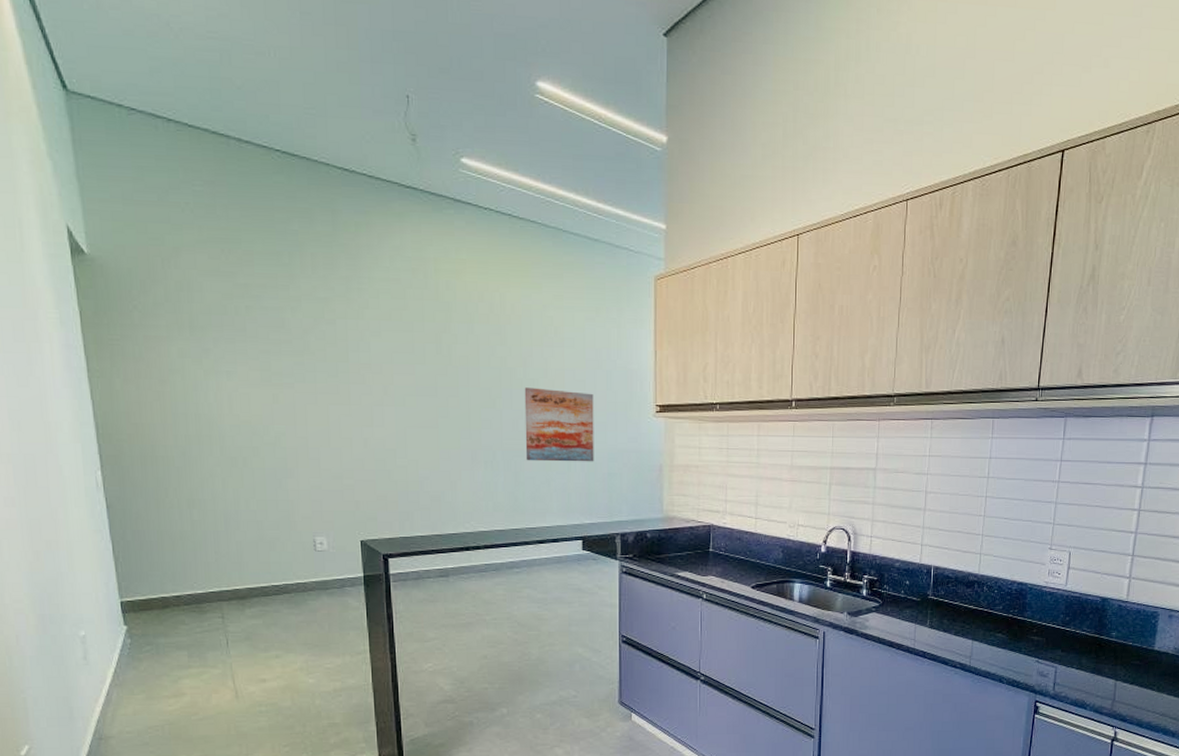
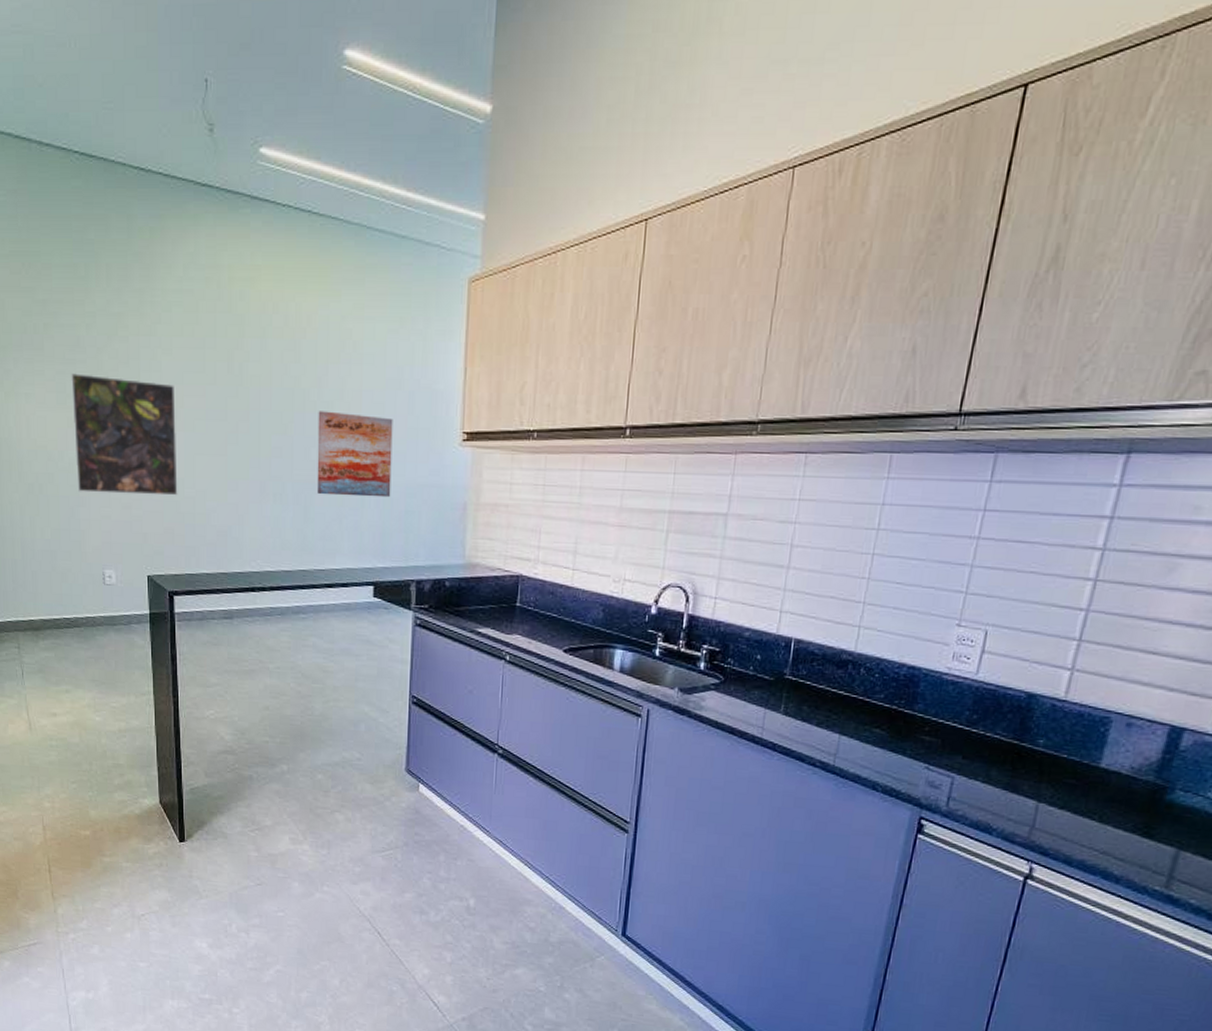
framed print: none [275,353,390,466] -> present [70,373,178,496]

